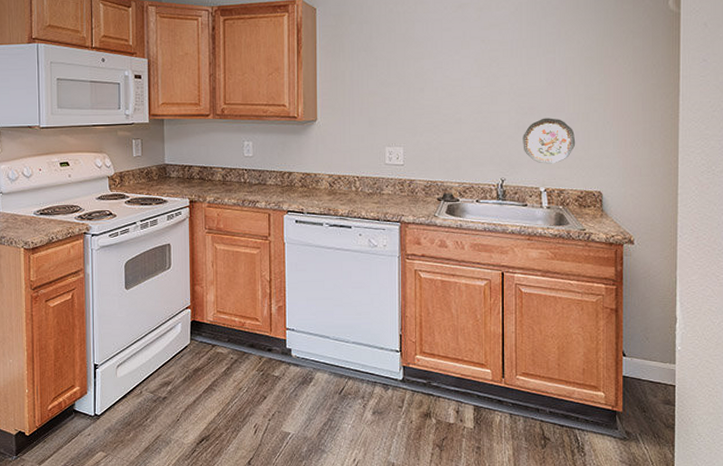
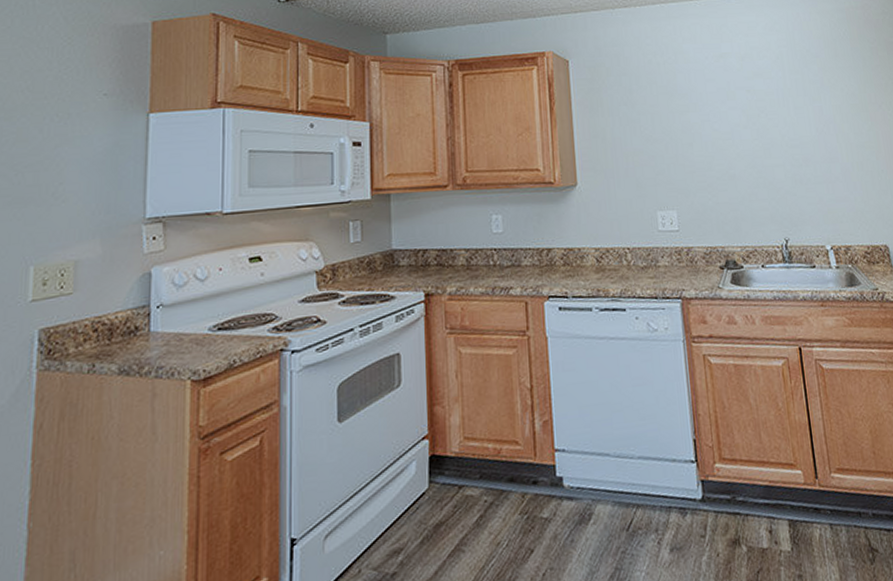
decorative plate: present [523,118,576,164] -> none [801,169,855,219]

